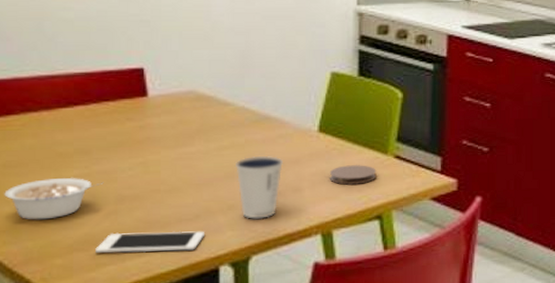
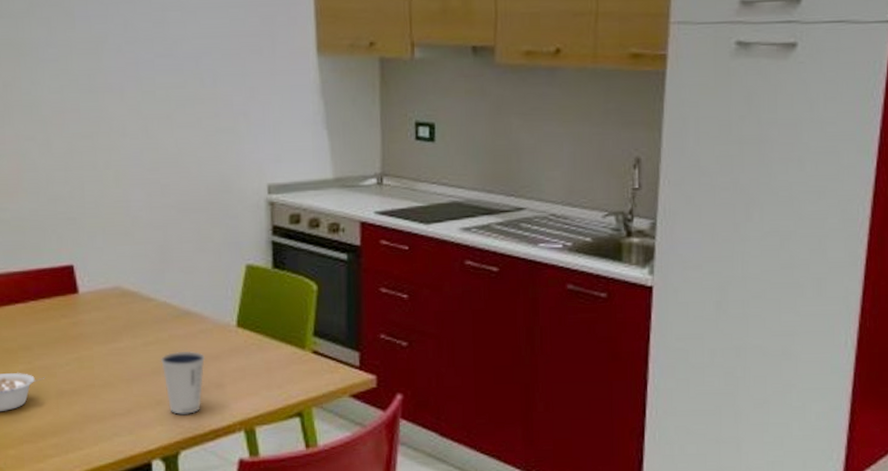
cell phone: present [95,231,206,253] -> none [42,425,138,446]
coaster: present [329,165,377,185] -> none [249,360,295,381]

